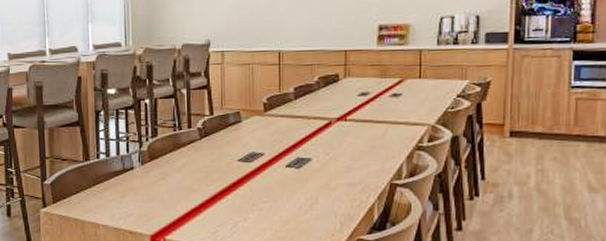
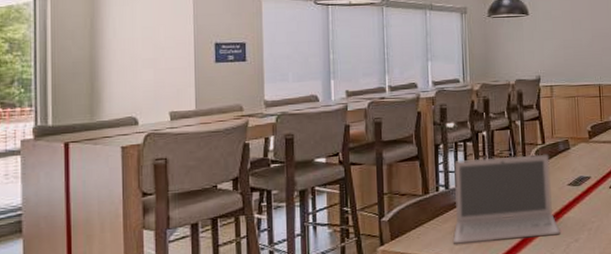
laptop: none [113,126,227,214] -> present [452,153,561,245]

